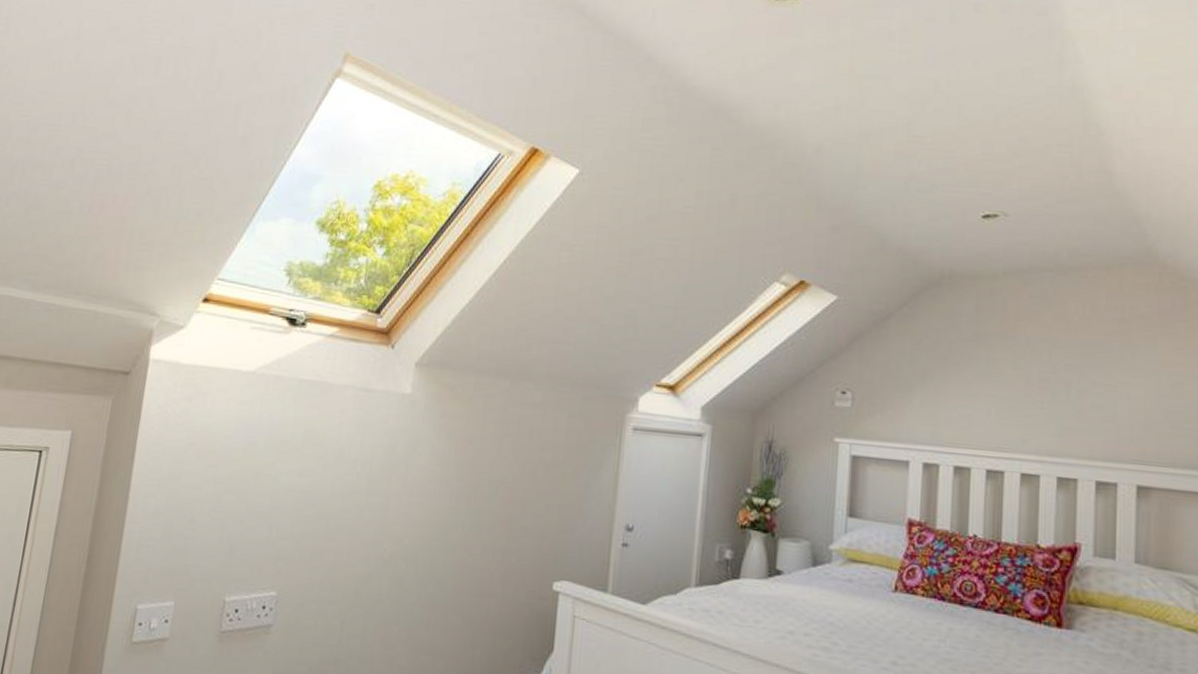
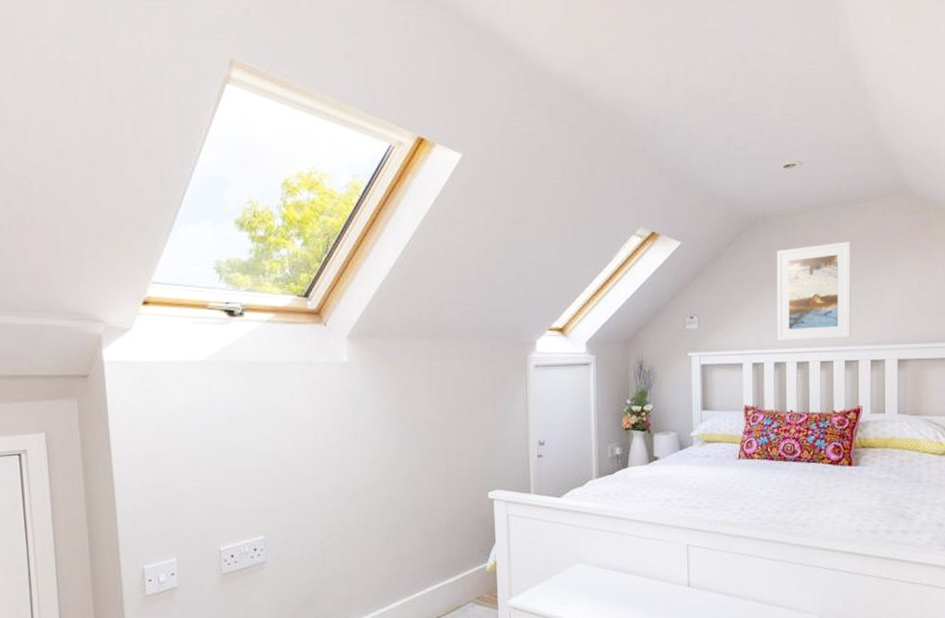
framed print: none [960,318,1072,447] -> present [776,241,852,342]

